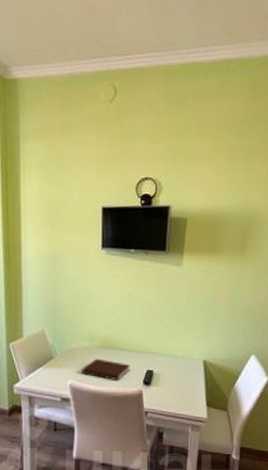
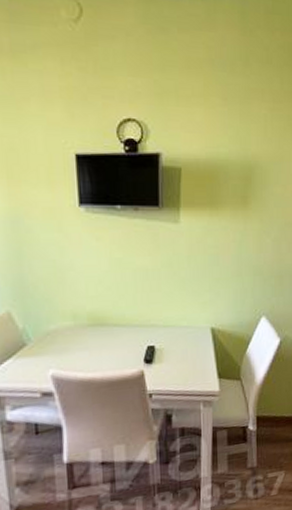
notebook: present [82,358,130,382] -> none [65,339,127,364]

